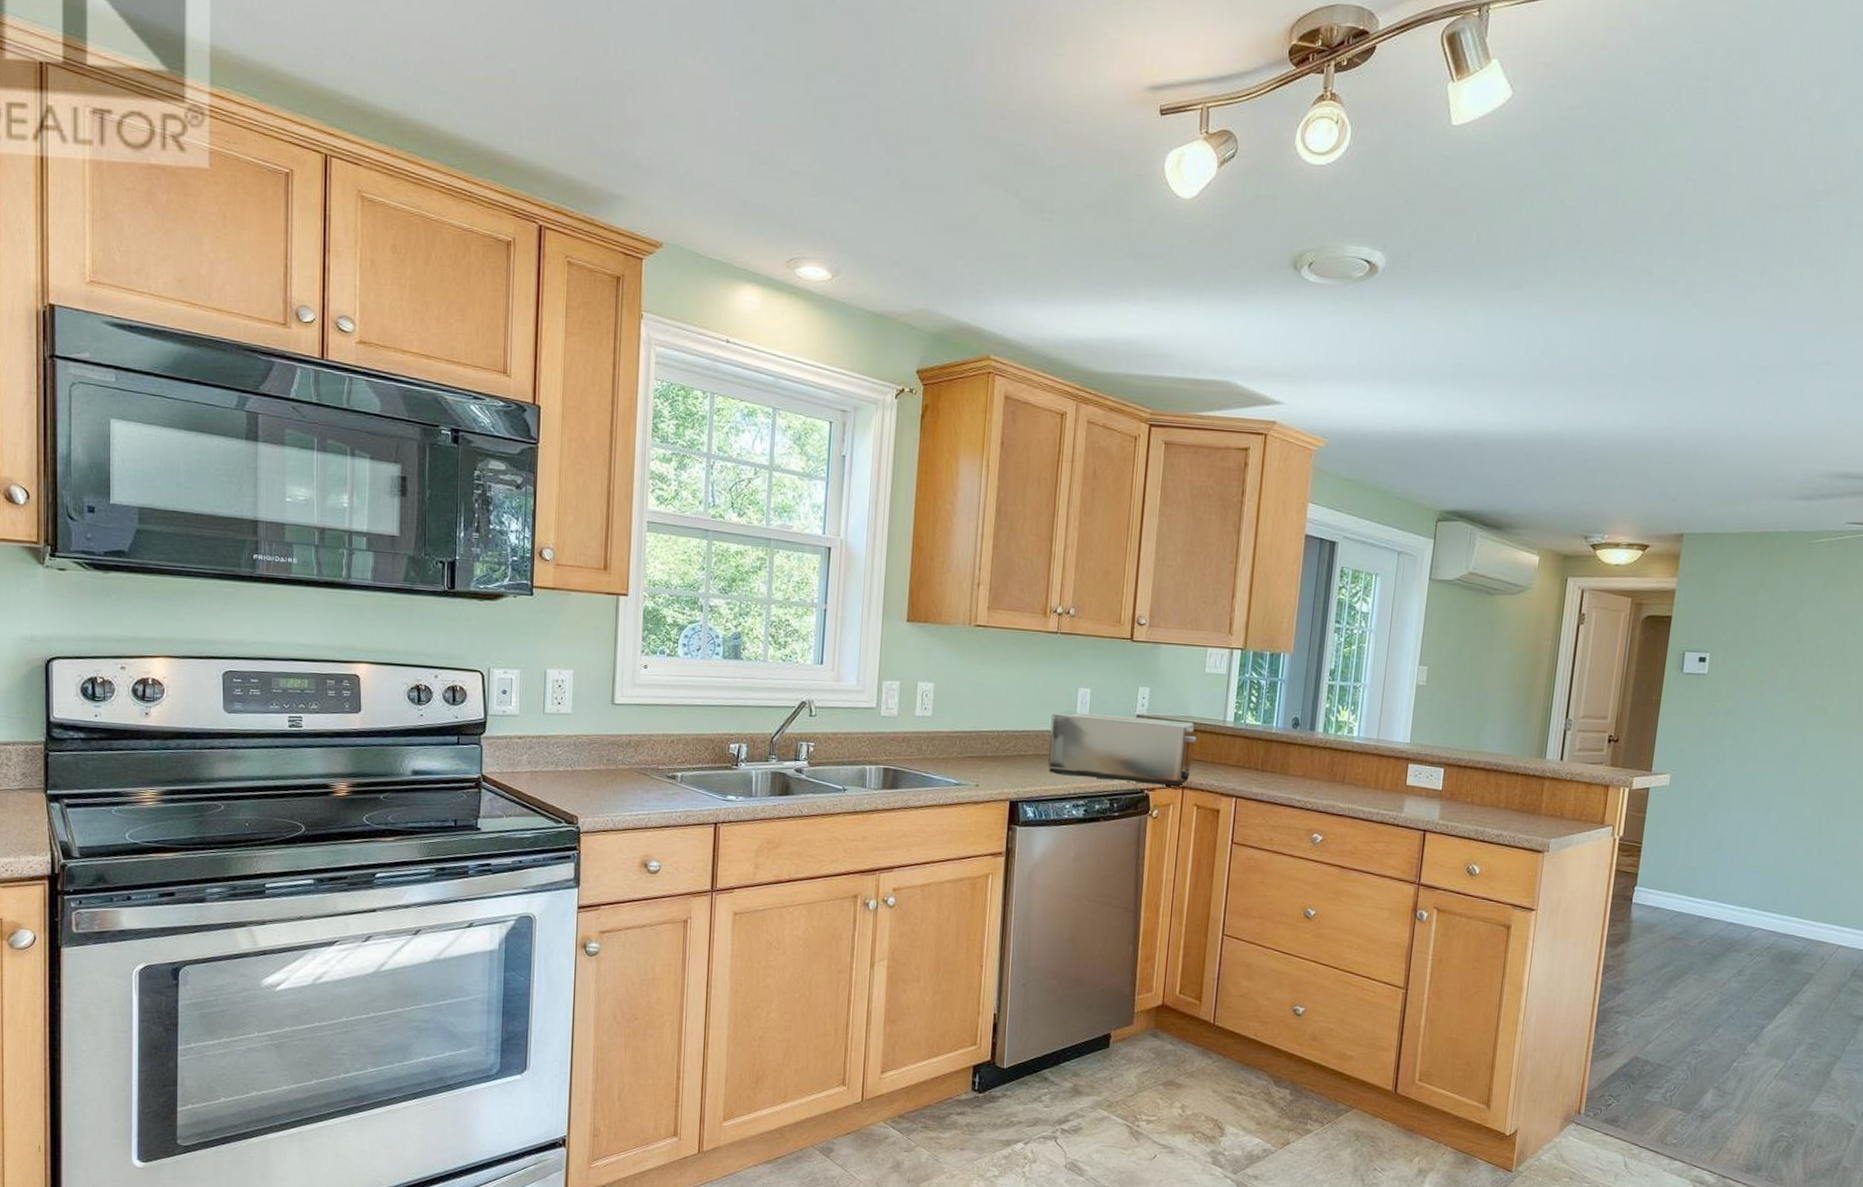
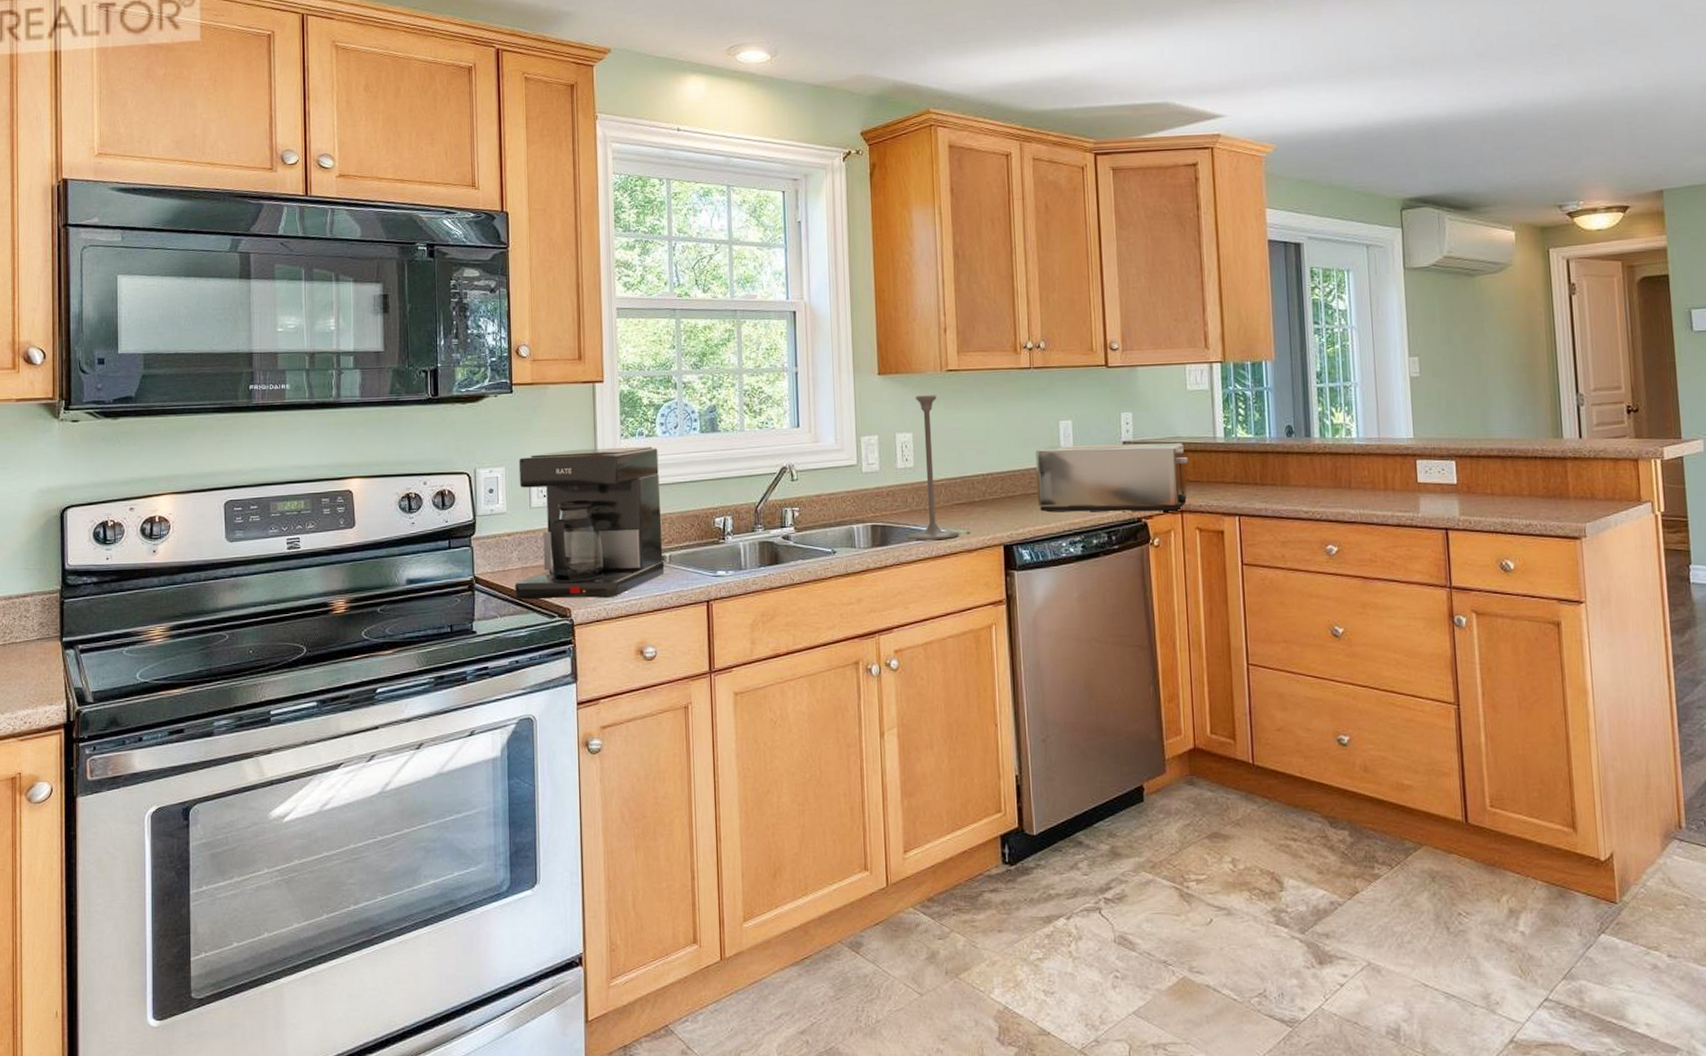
coffee maker: none [522,659,678,810] -> present [515,446,665,600]
candlestick: none [917,647,969,790] -> present [907,395,960,541]

